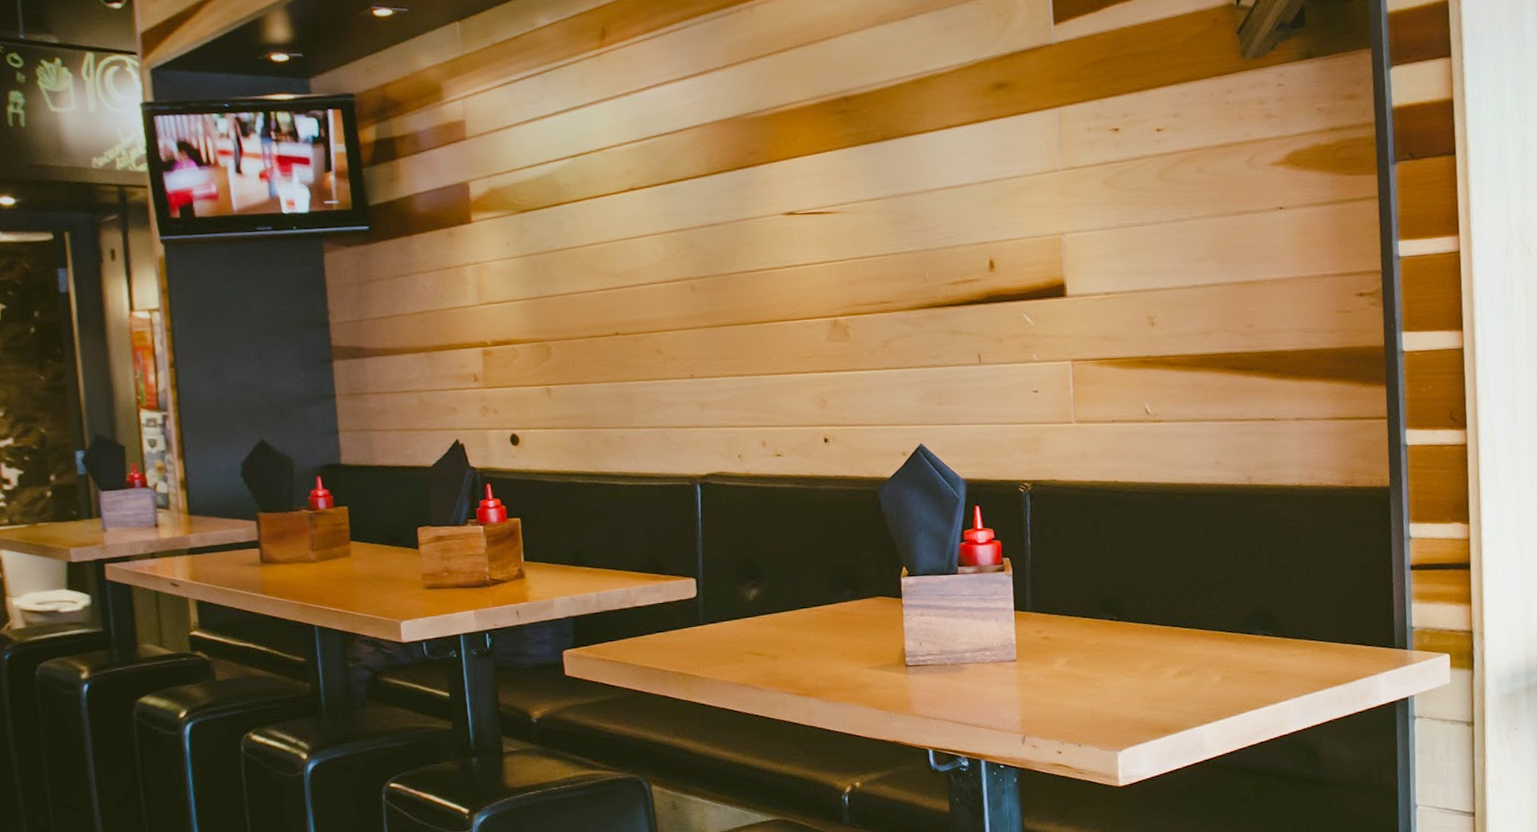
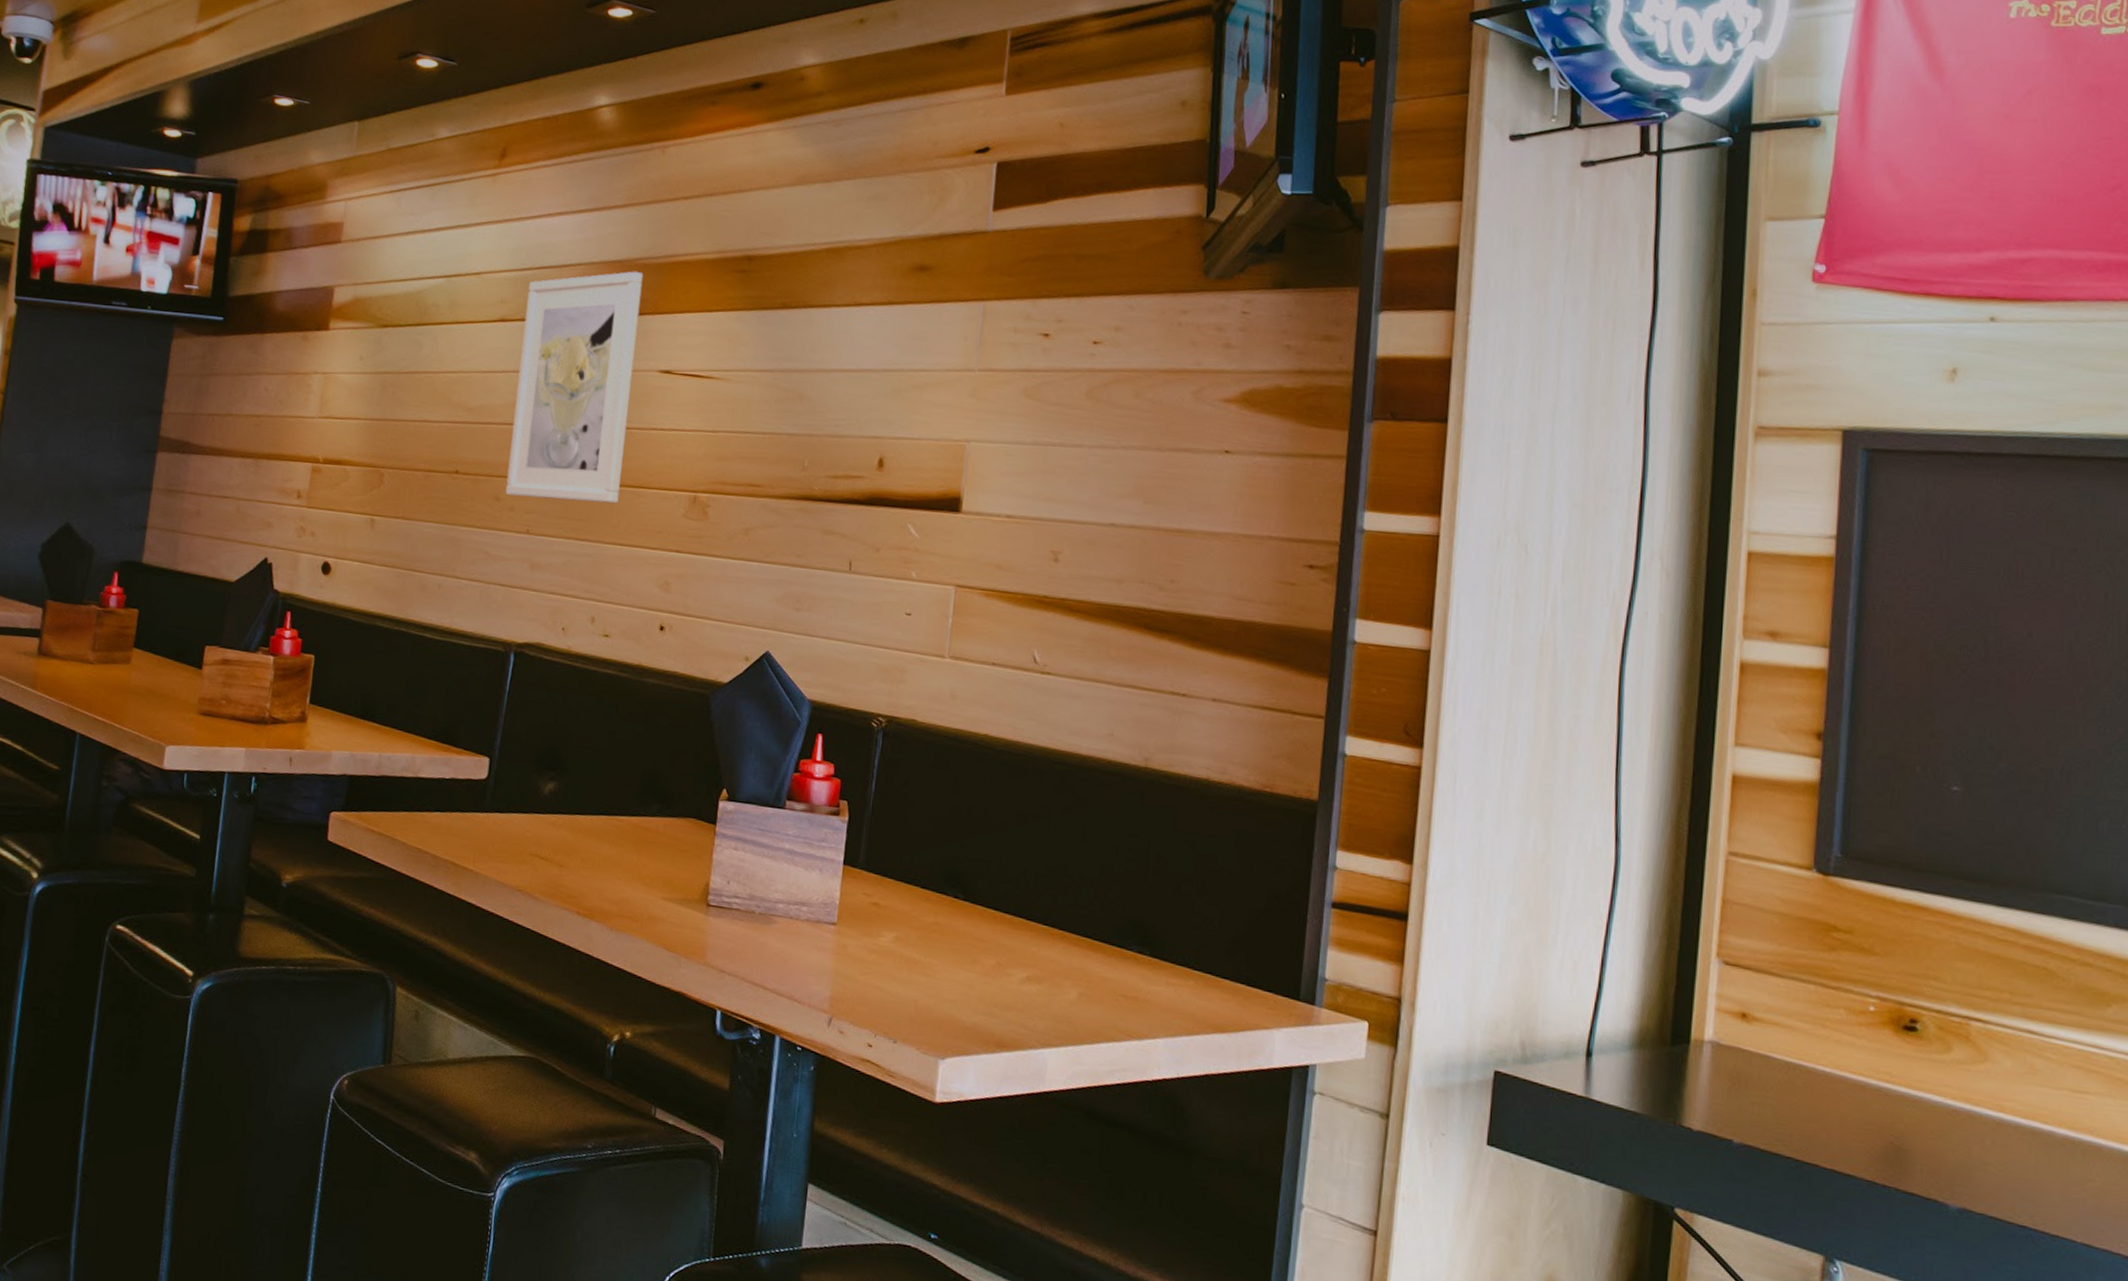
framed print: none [650,126,768,347] -> present [505,271,644,504]

